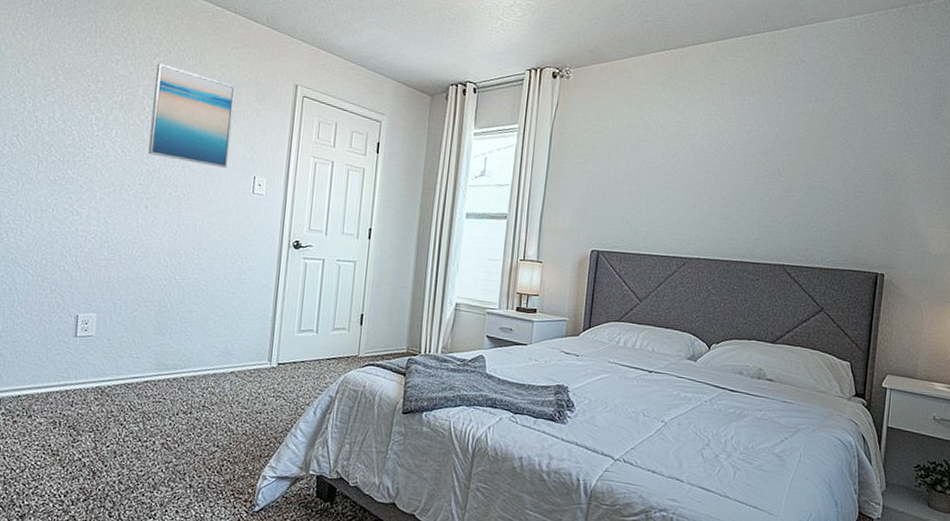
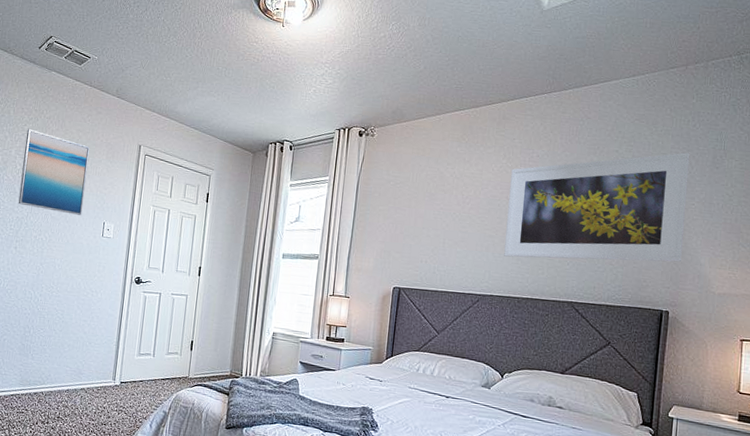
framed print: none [712,101,909,221] -> present [504,152,690,262]

